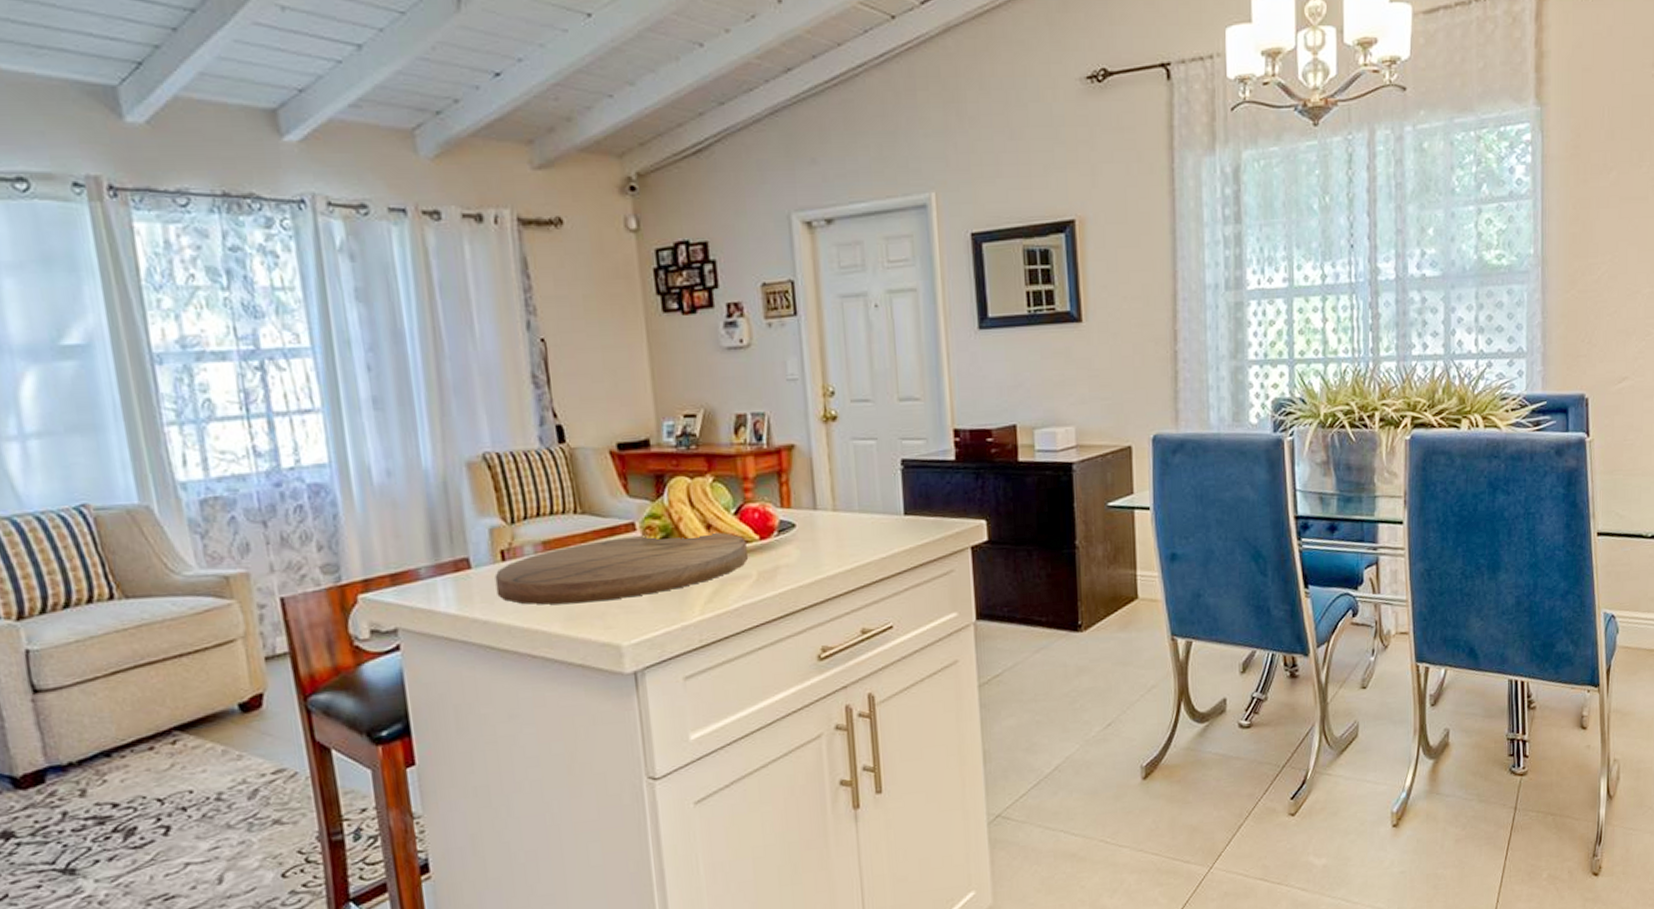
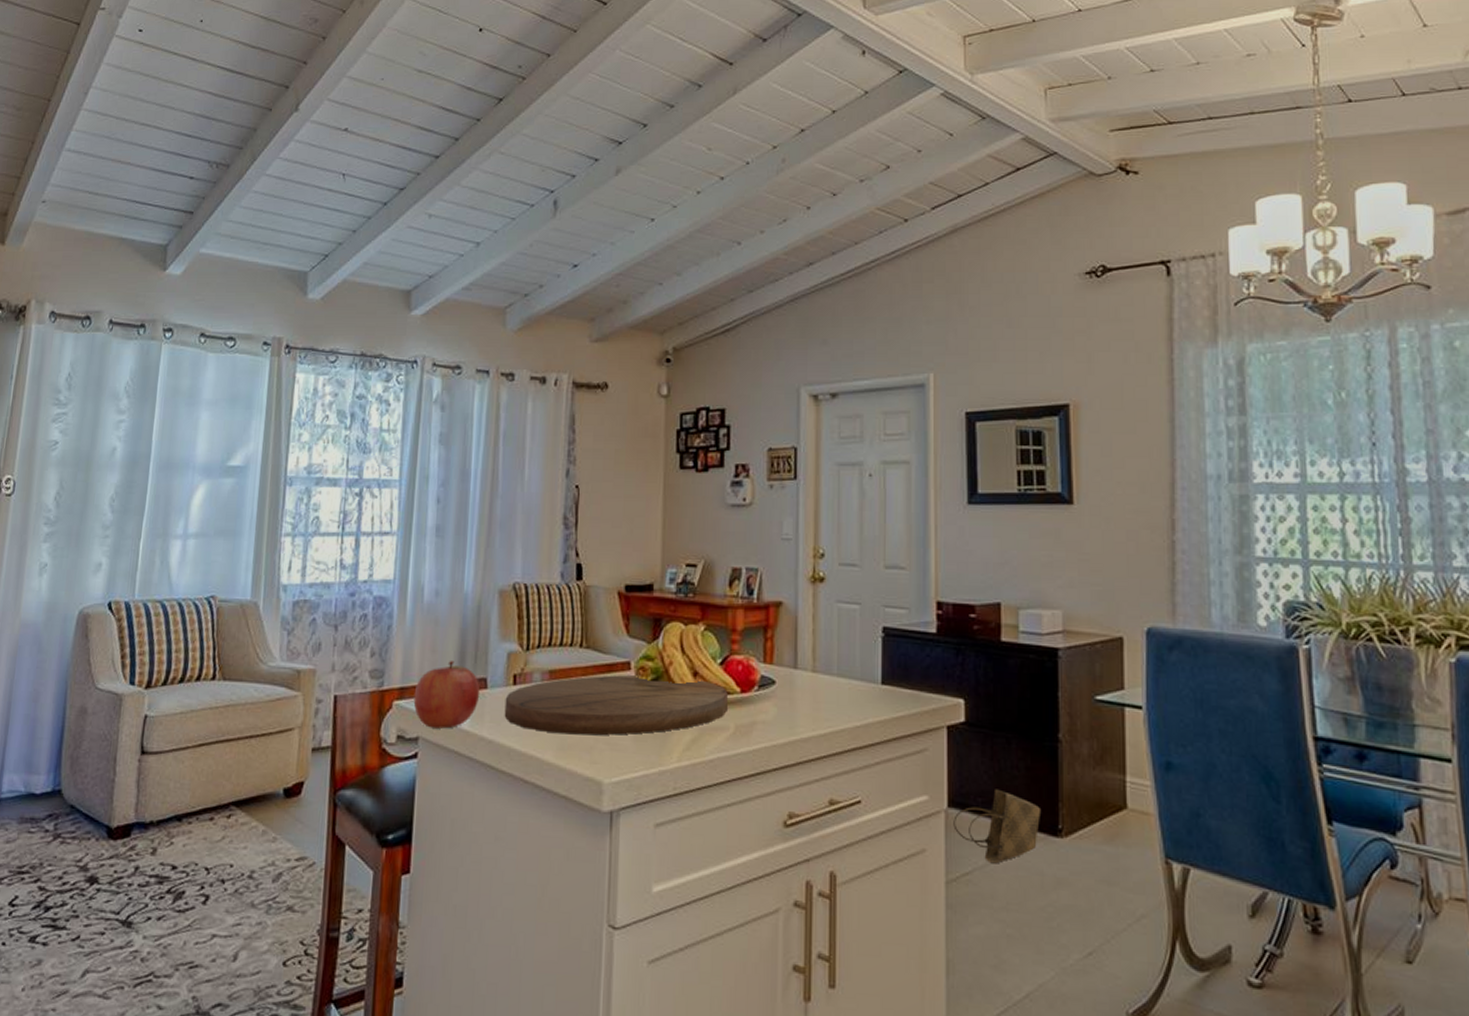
fruit: none [382,544,464,618] -> present [413,661,481,729]
shopping bag: none [982,597,1063,664] -> present [953,789,1042,864]

